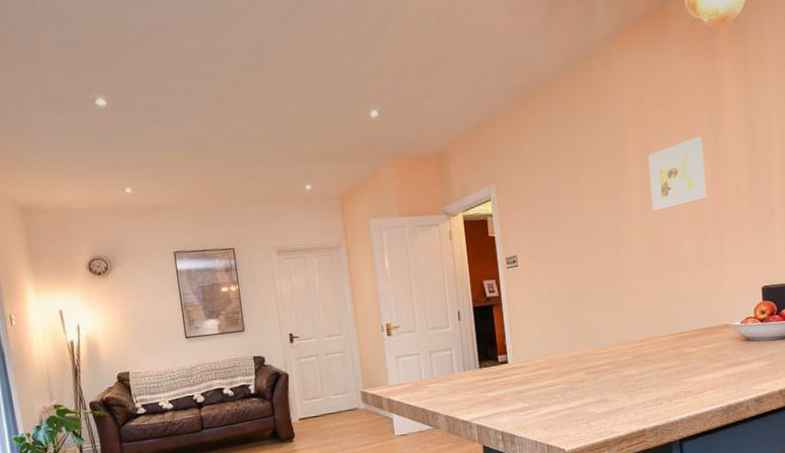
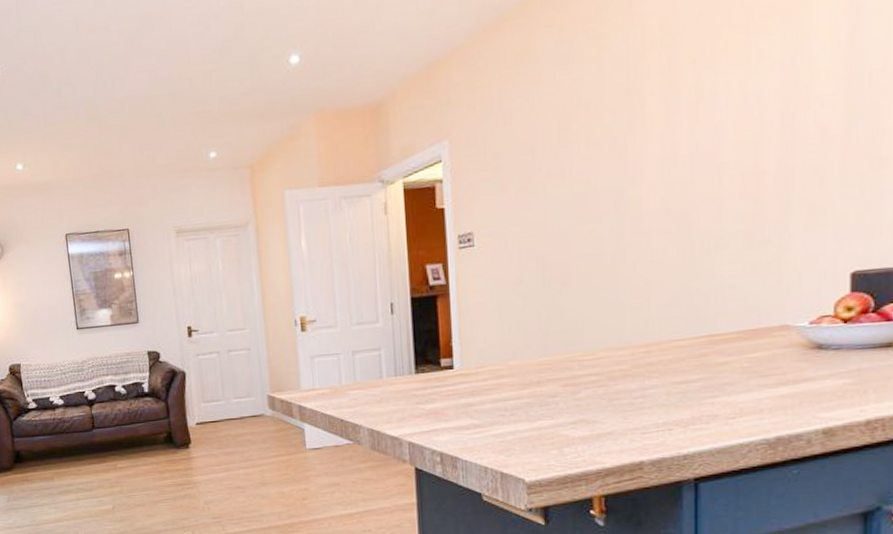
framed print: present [648,137,707,211] -> none [677,56,770,167]

